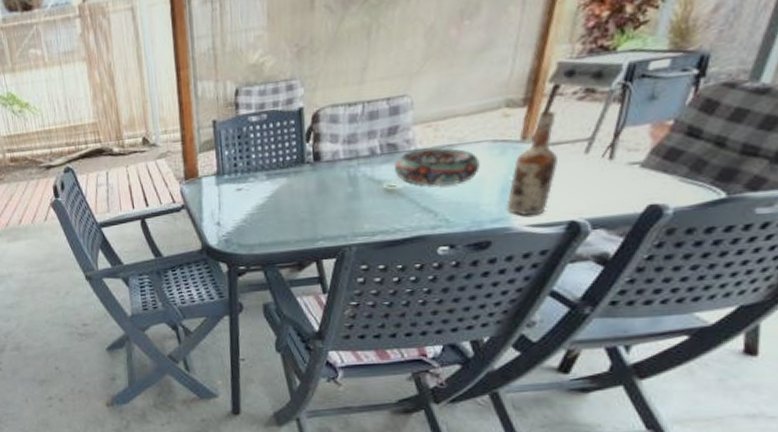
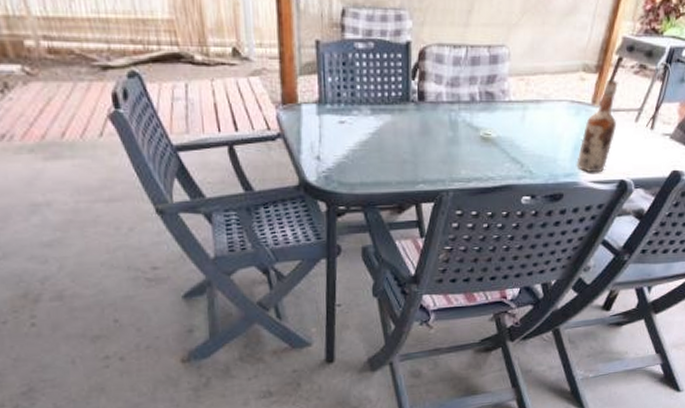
decorative bowl: present [393,148,480,186] -> none [490,101,559,138]

